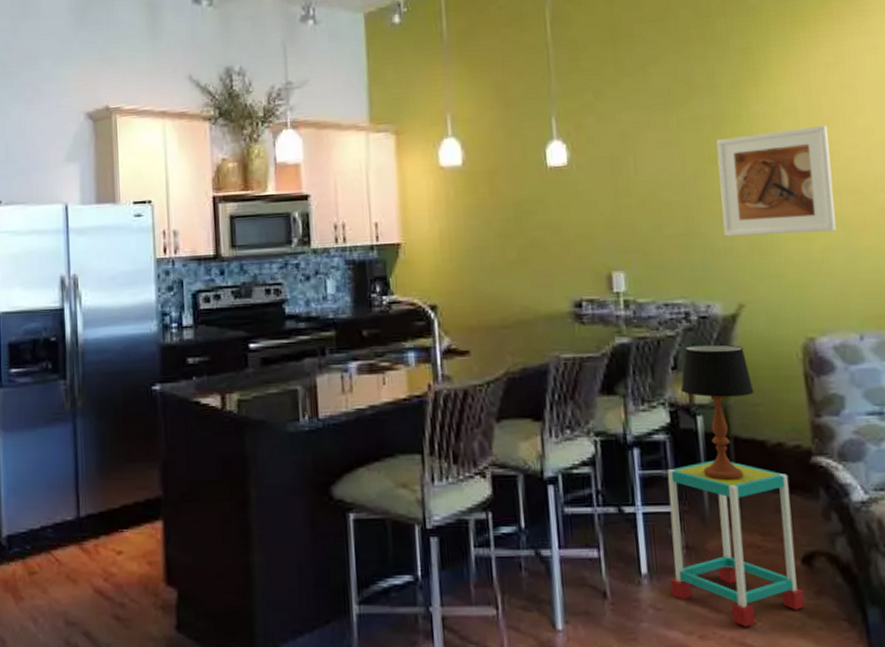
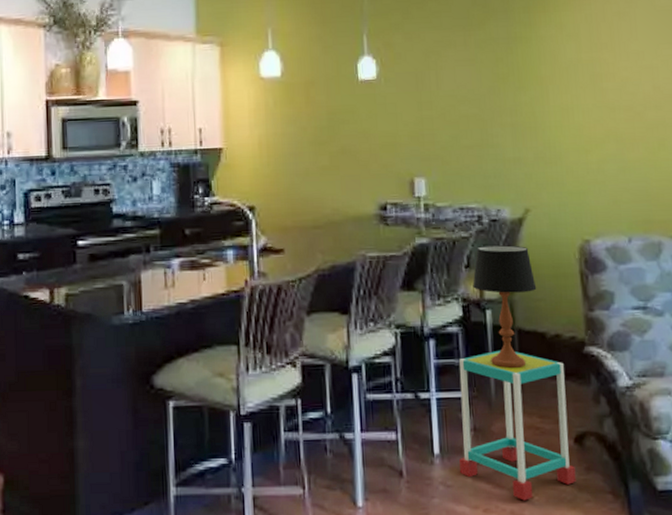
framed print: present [716,125,836,237] -> none [509,49,610,148]

